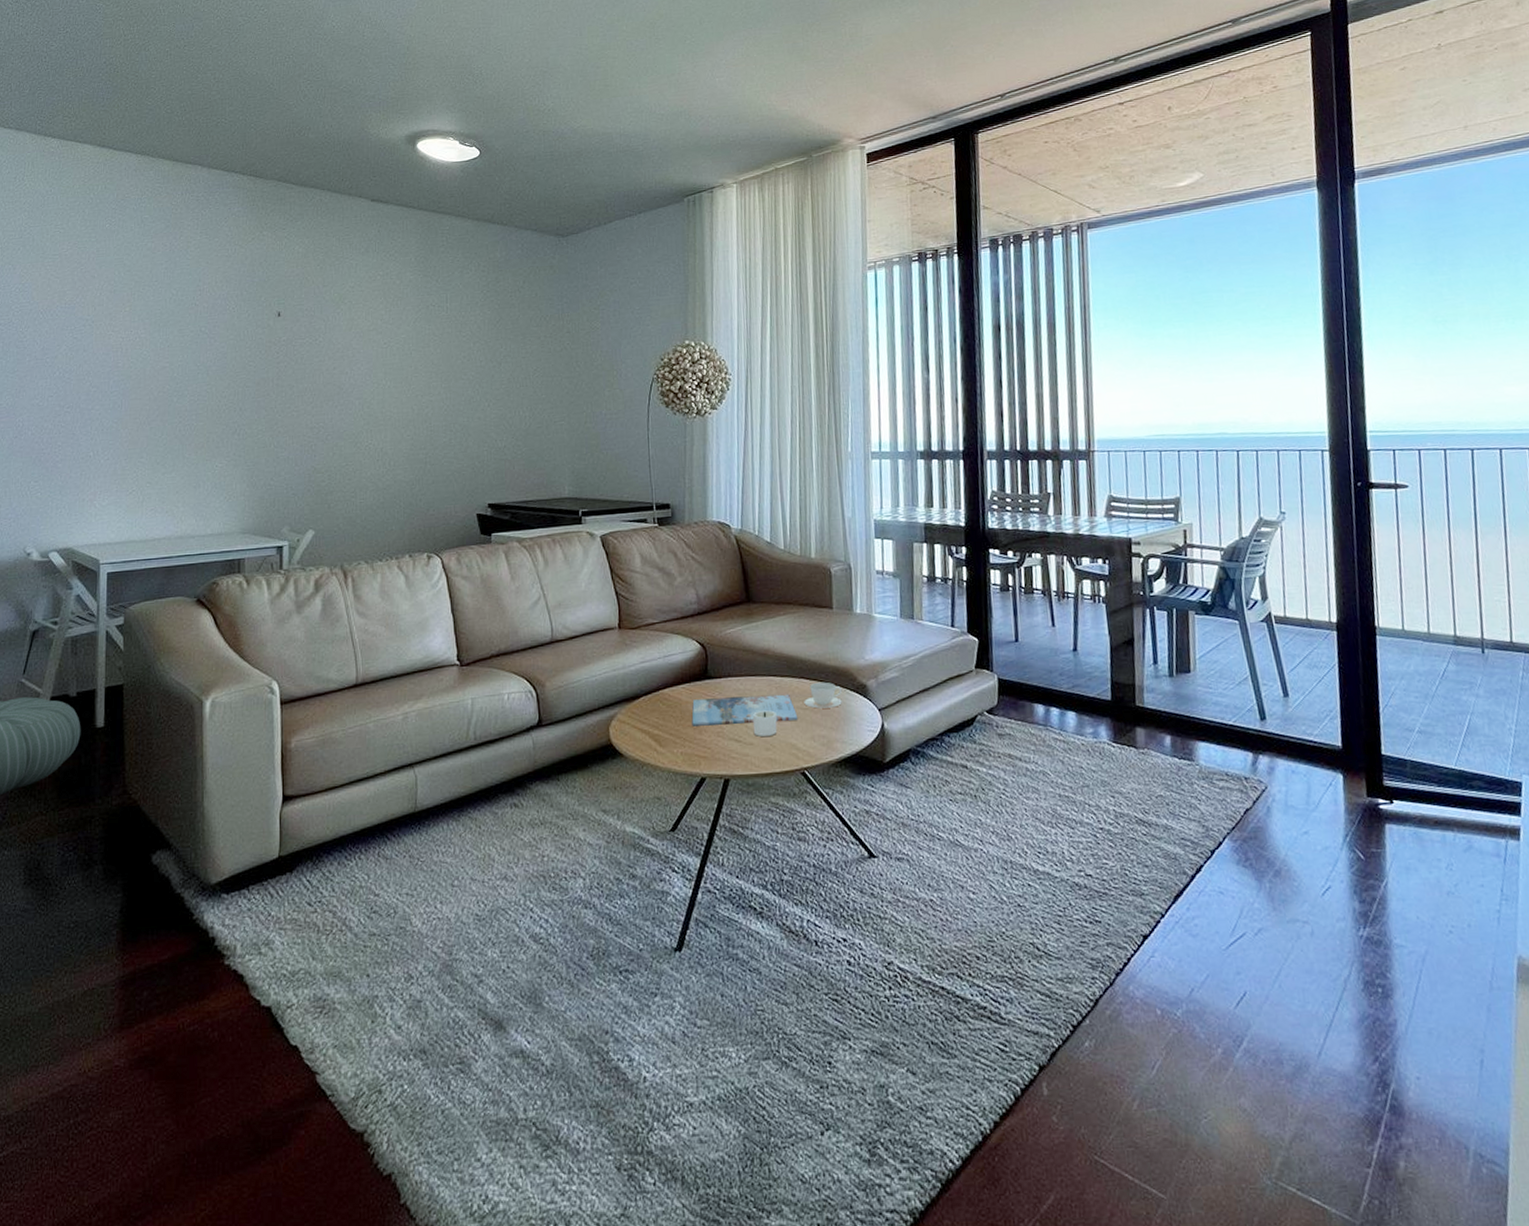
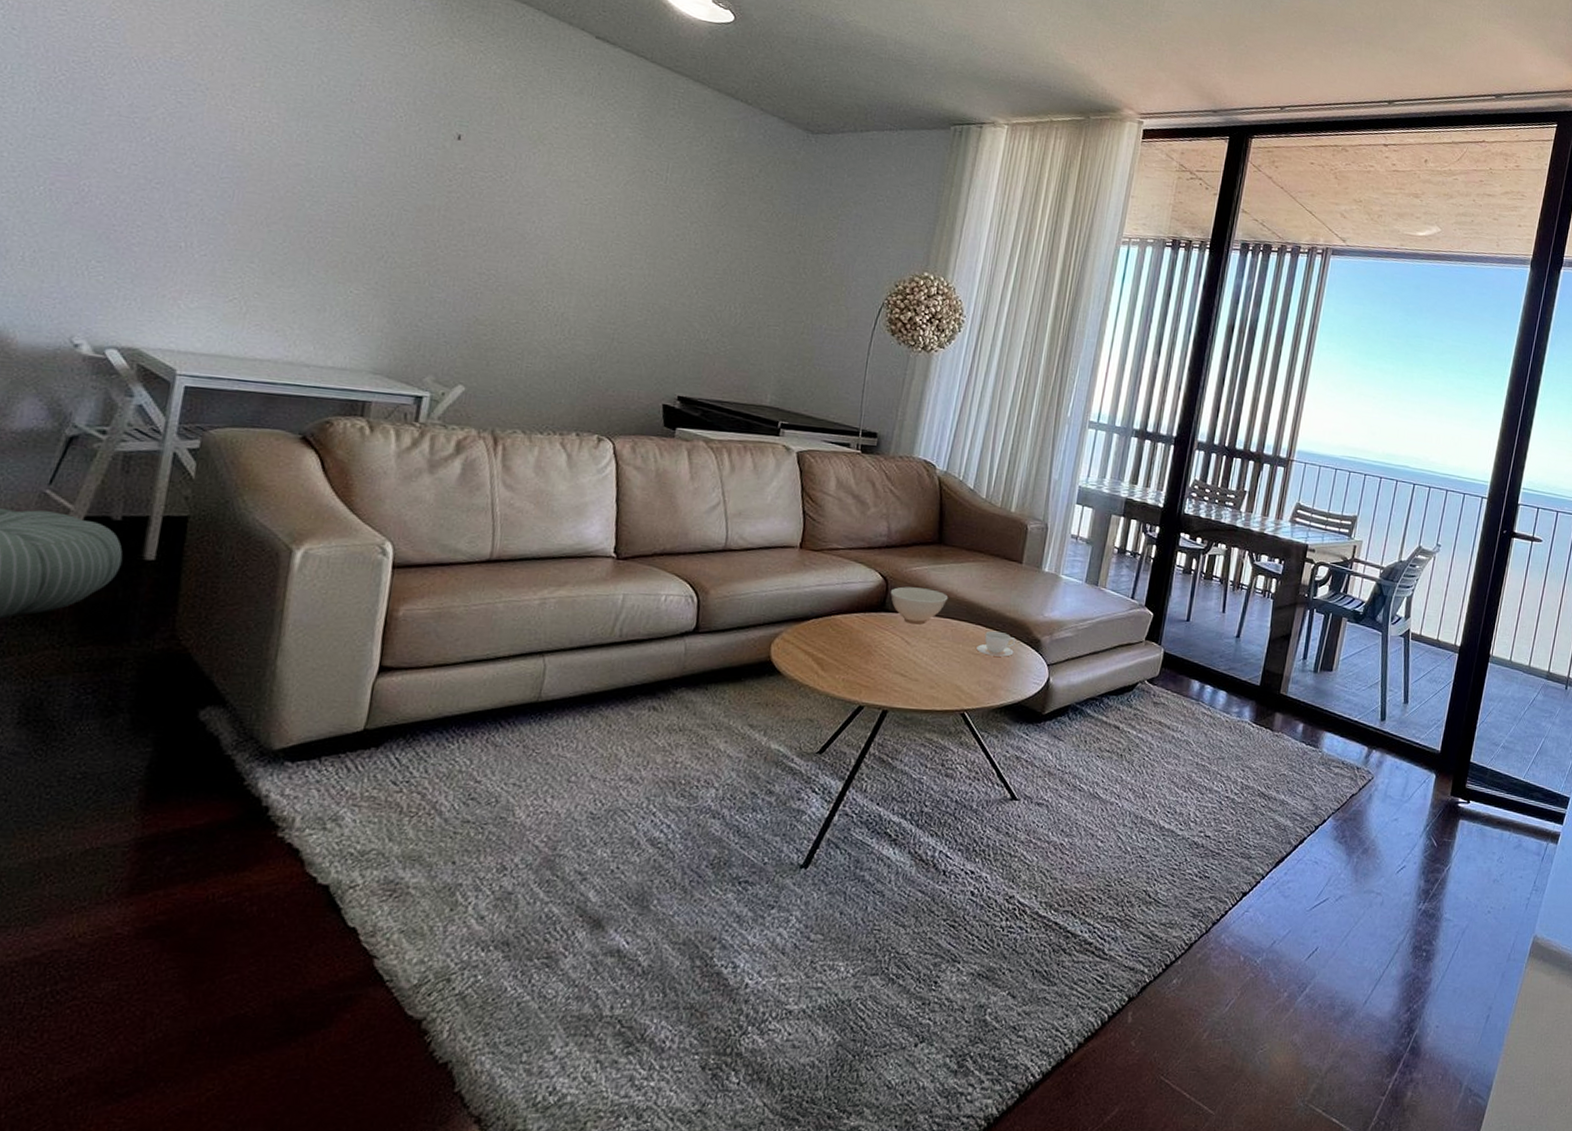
magazine: present [692,694,798,726] -> none [859,630,968,663]
bowl: none [709,649,767,688] -> present [890,587,949,625]
candle: present [753,710,778,737] -> none [920,650,947,676]

